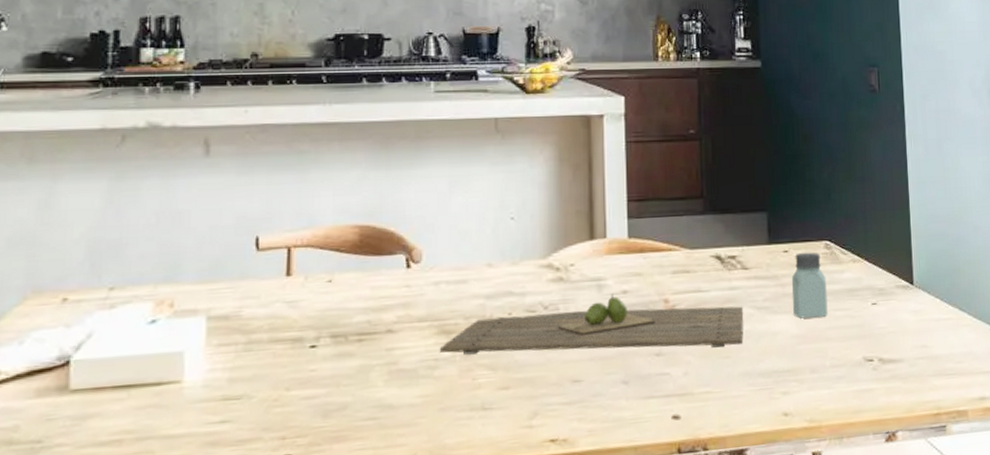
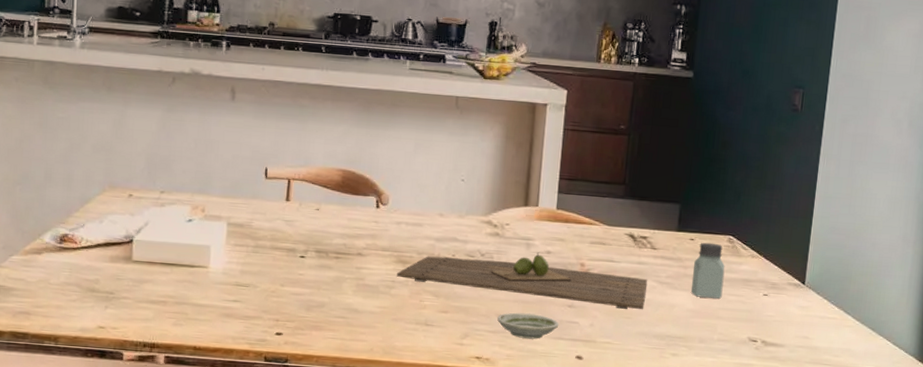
saucer: none [572,371,648,406] -> present [497,312,559,339]

